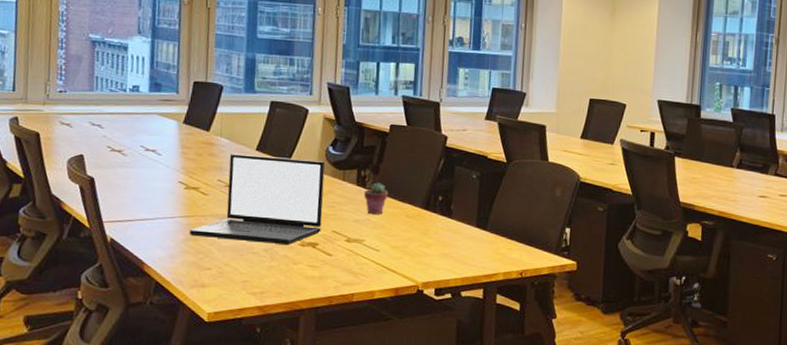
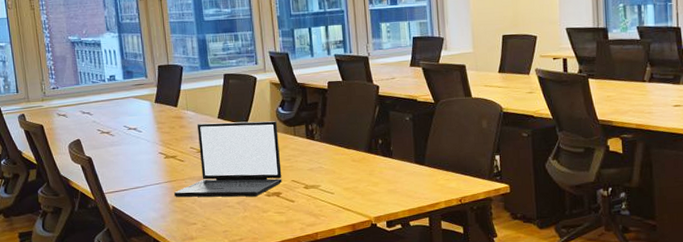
potted succulent: present [363,182,389,215] -> none [313,134,335,163]

